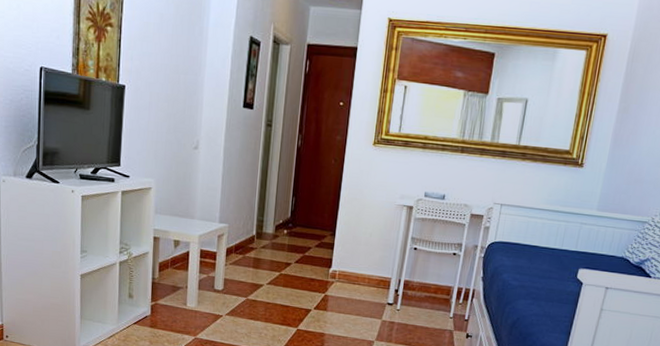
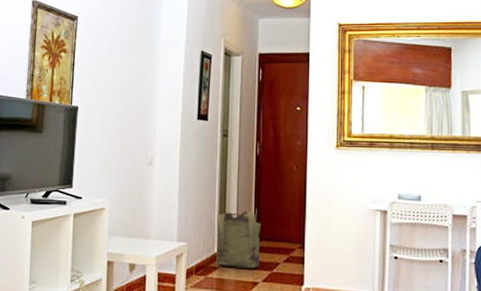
backpack: none [254,198,298,251] -> present [215,210,262,269]

